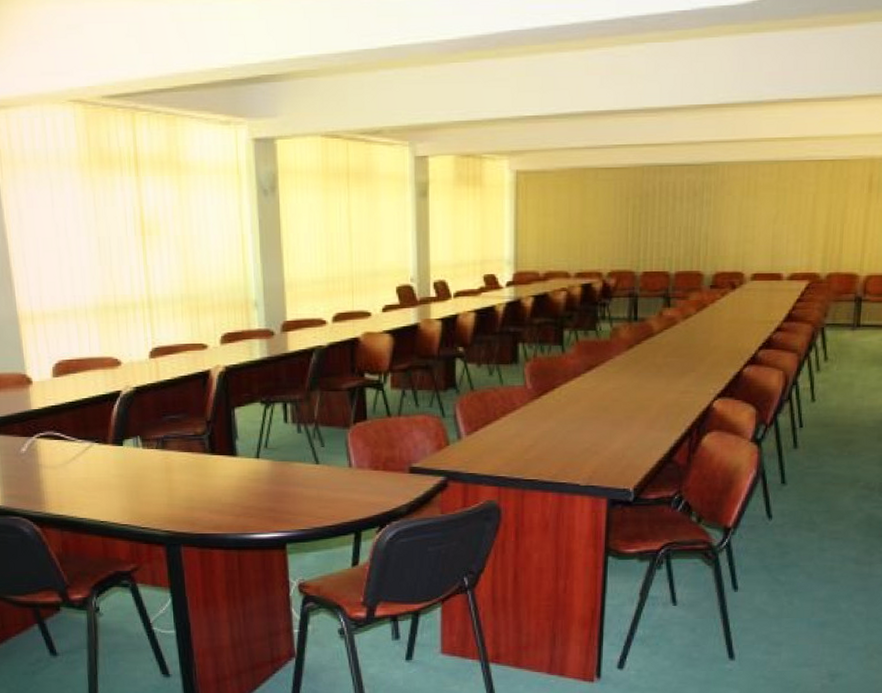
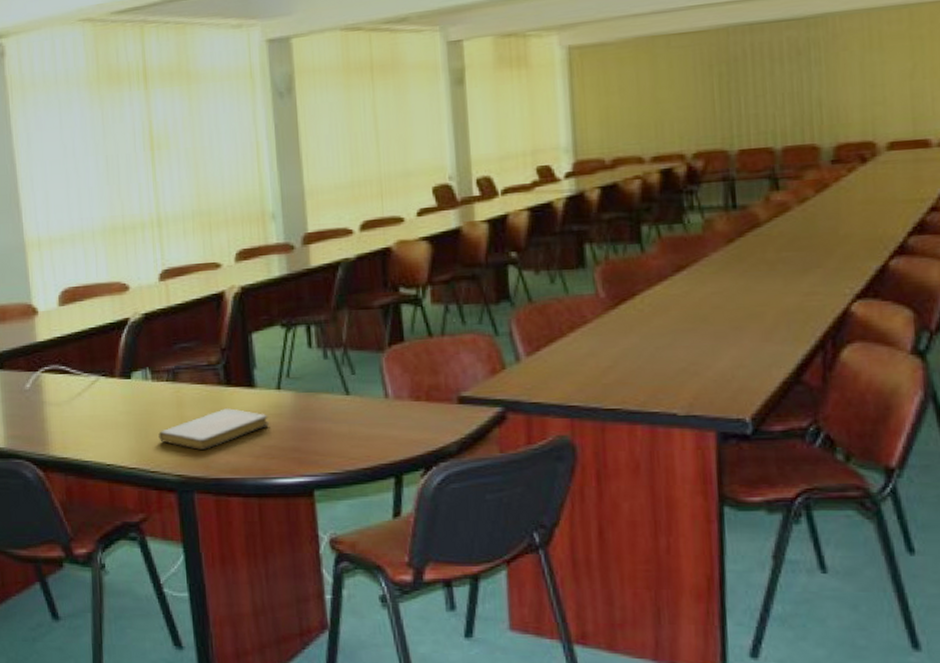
notebook: none [148,474,248,509] -> present [158,408,269,450]

